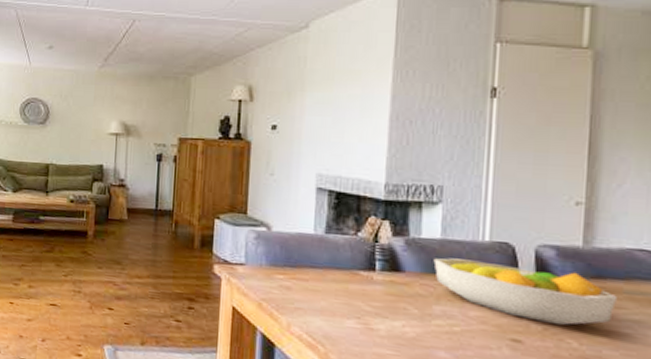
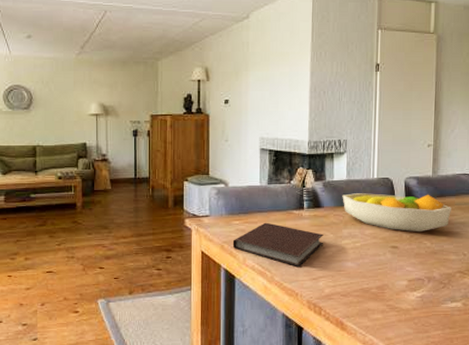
notebook: none [273,281,403,347] -> present [232,222,323,268]

